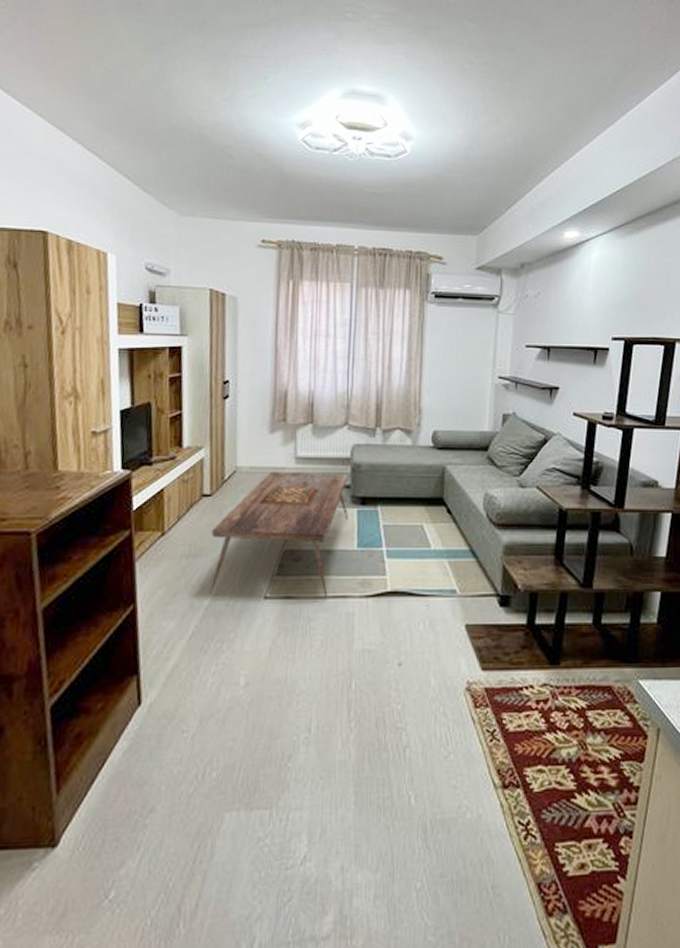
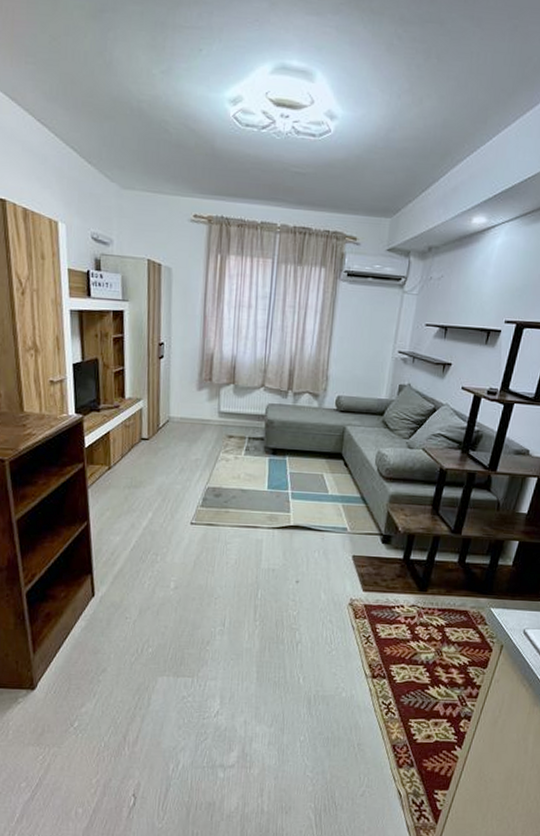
coffee table: present [210,472,349,597] -> none [147,423,263,527]

